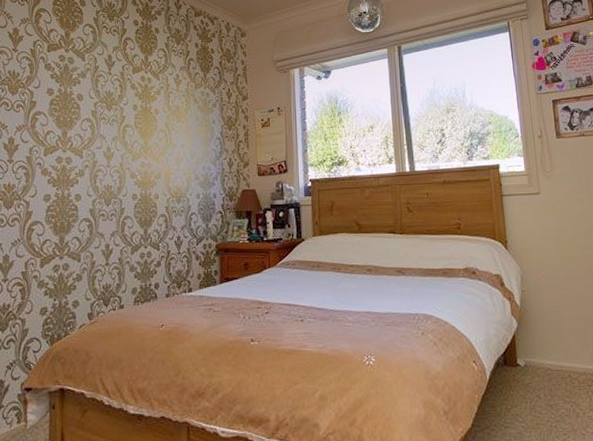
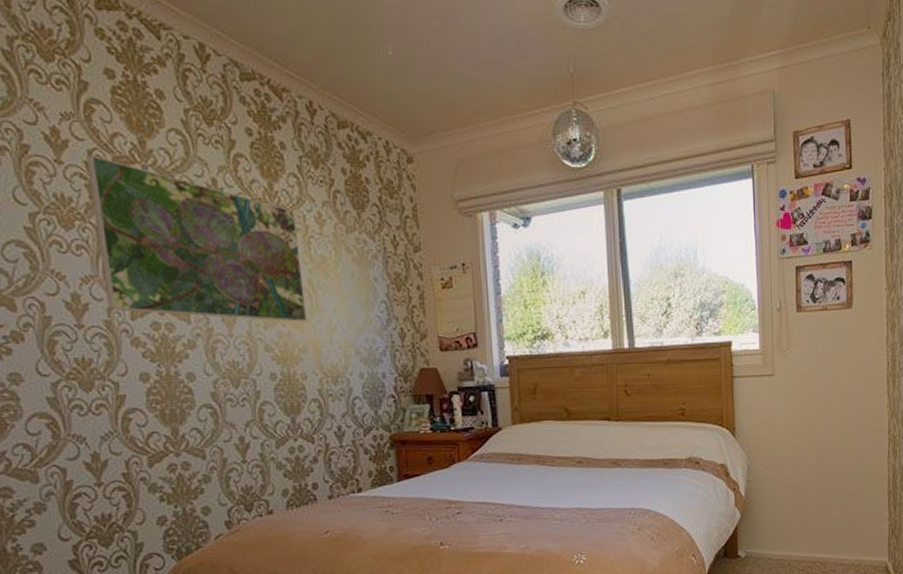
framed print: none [30,44,163,155] -> present [86,155,308,322]

